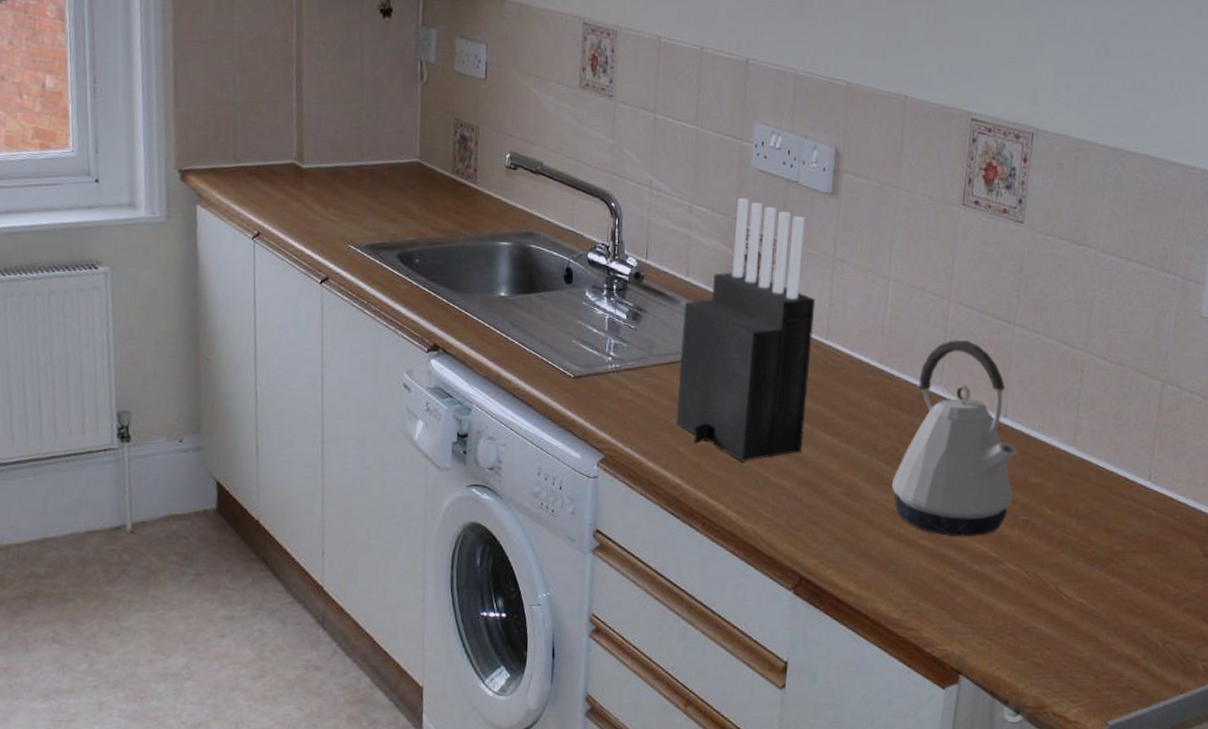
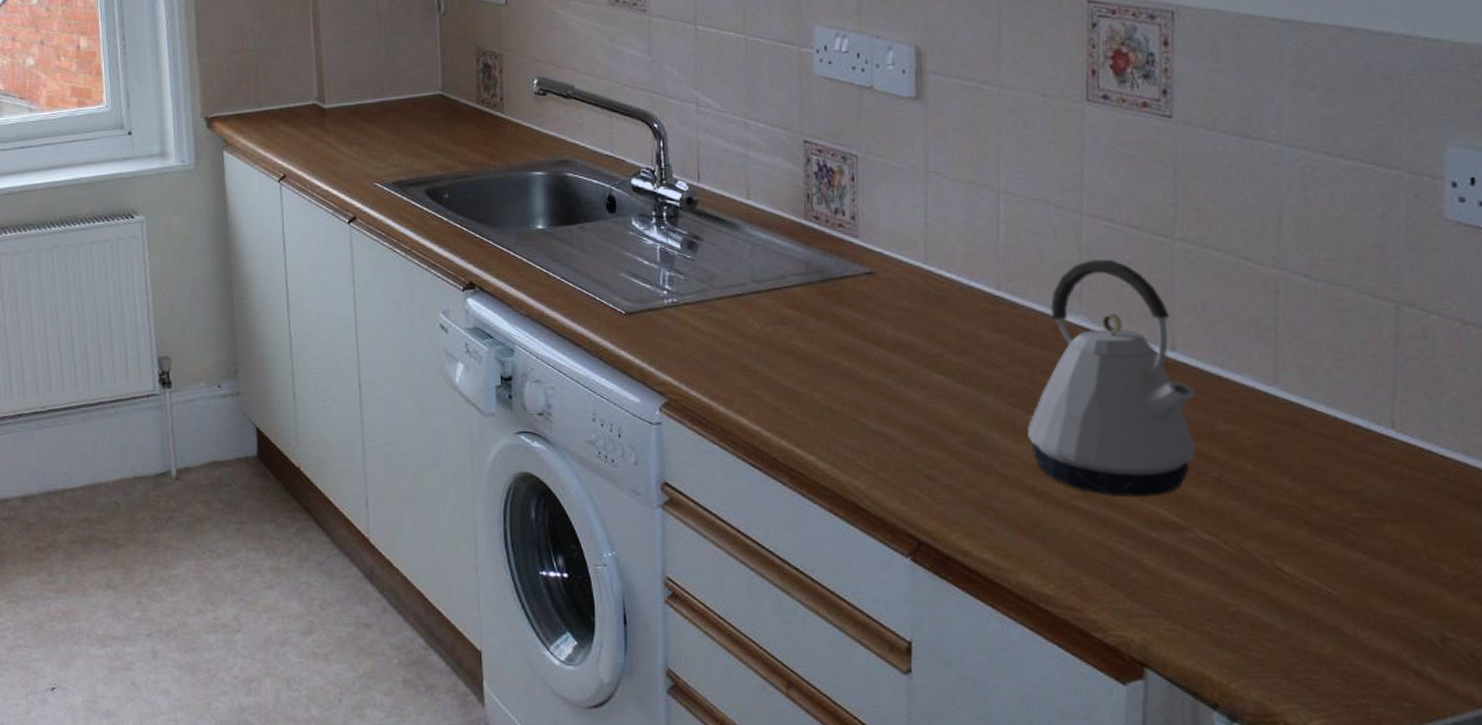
knife block: present [675,198,816,462] -> none [746,110,908,407]

